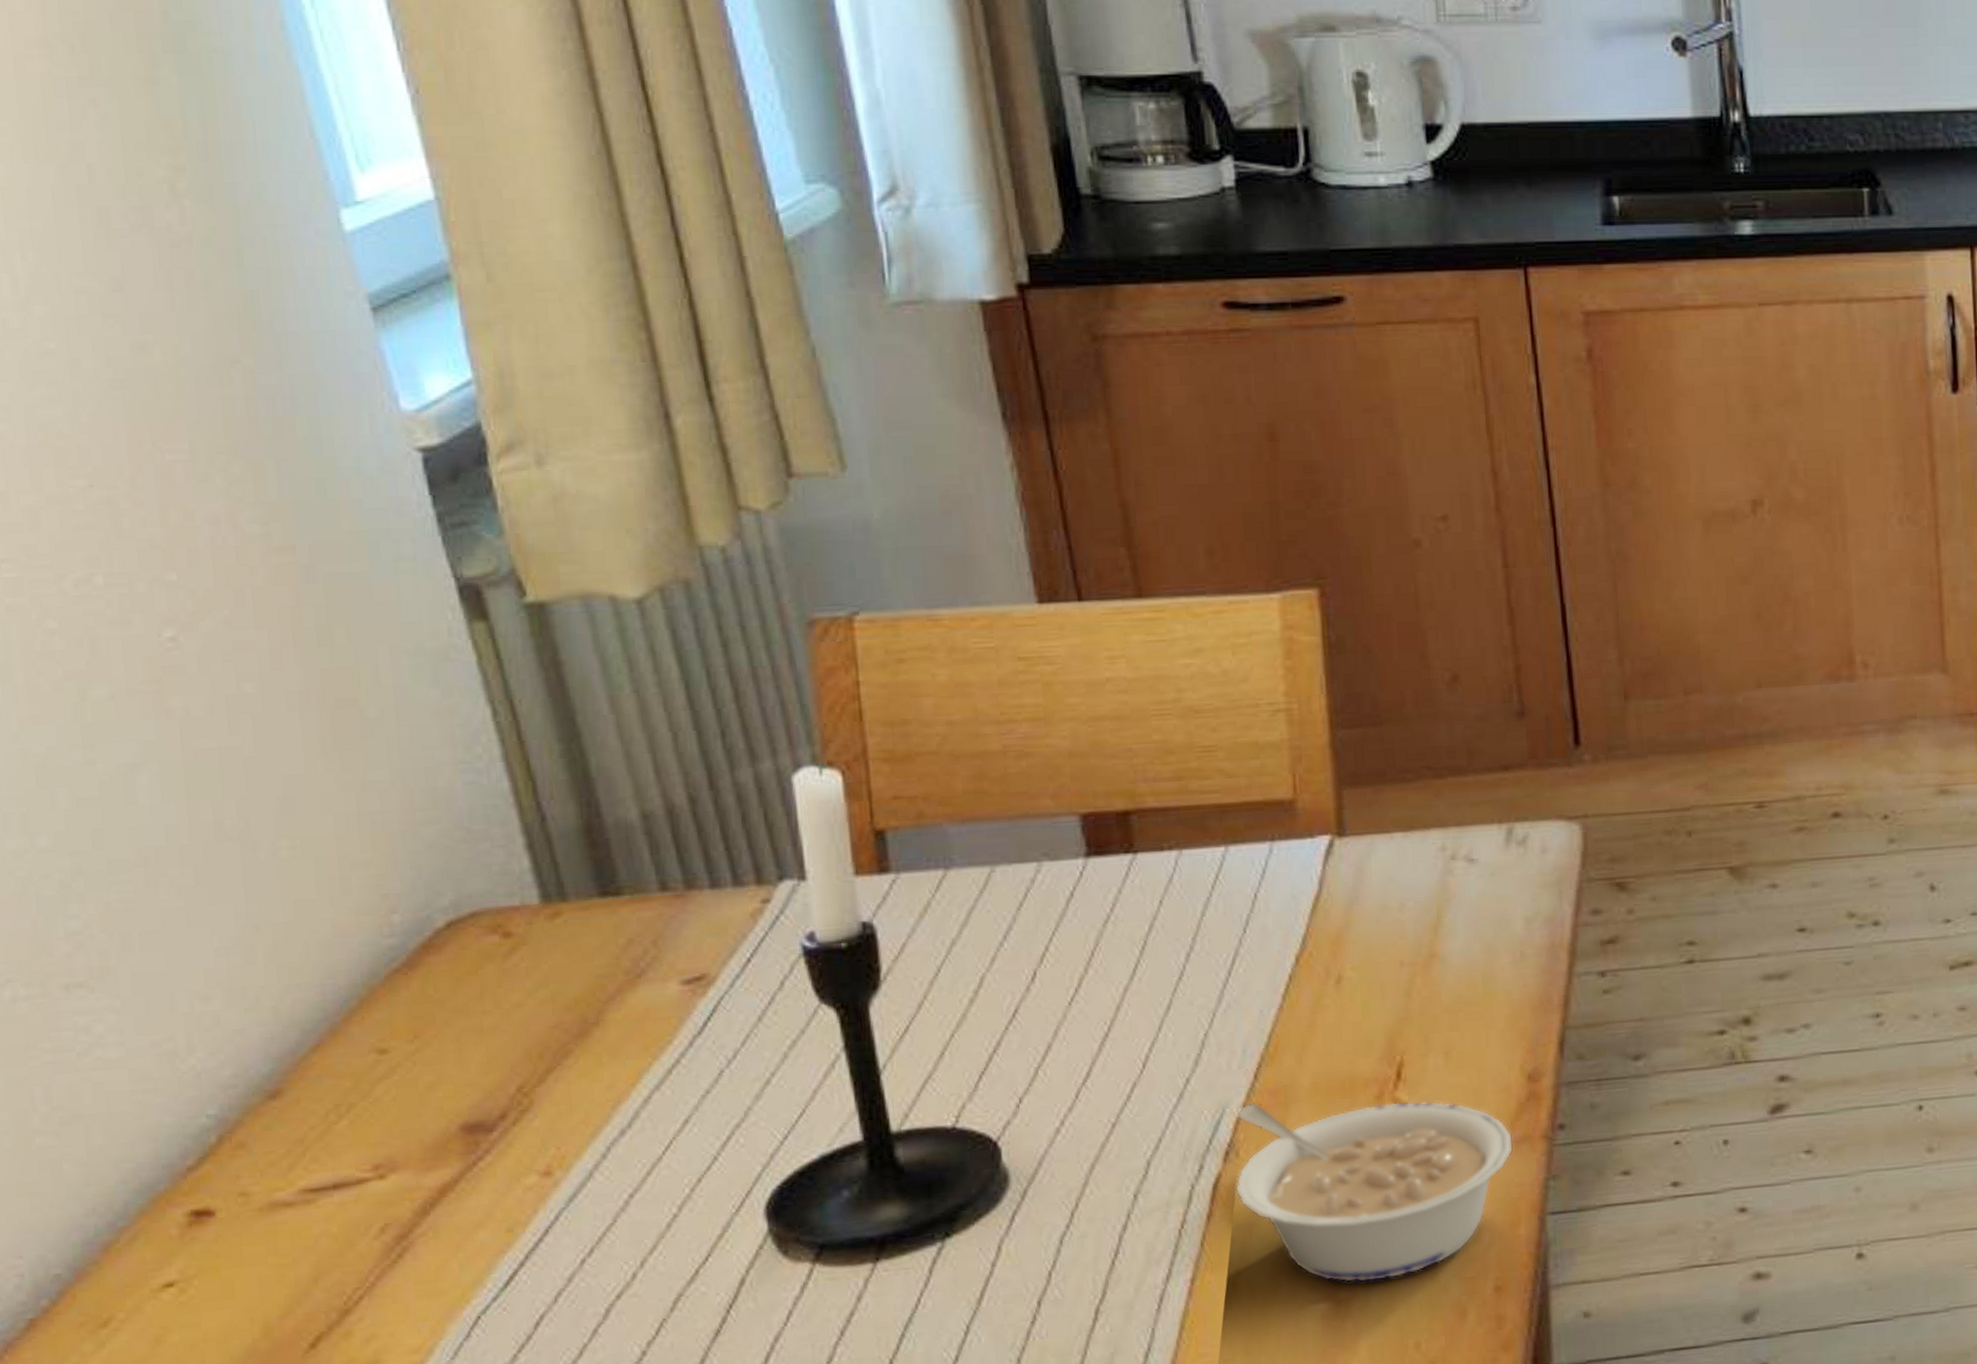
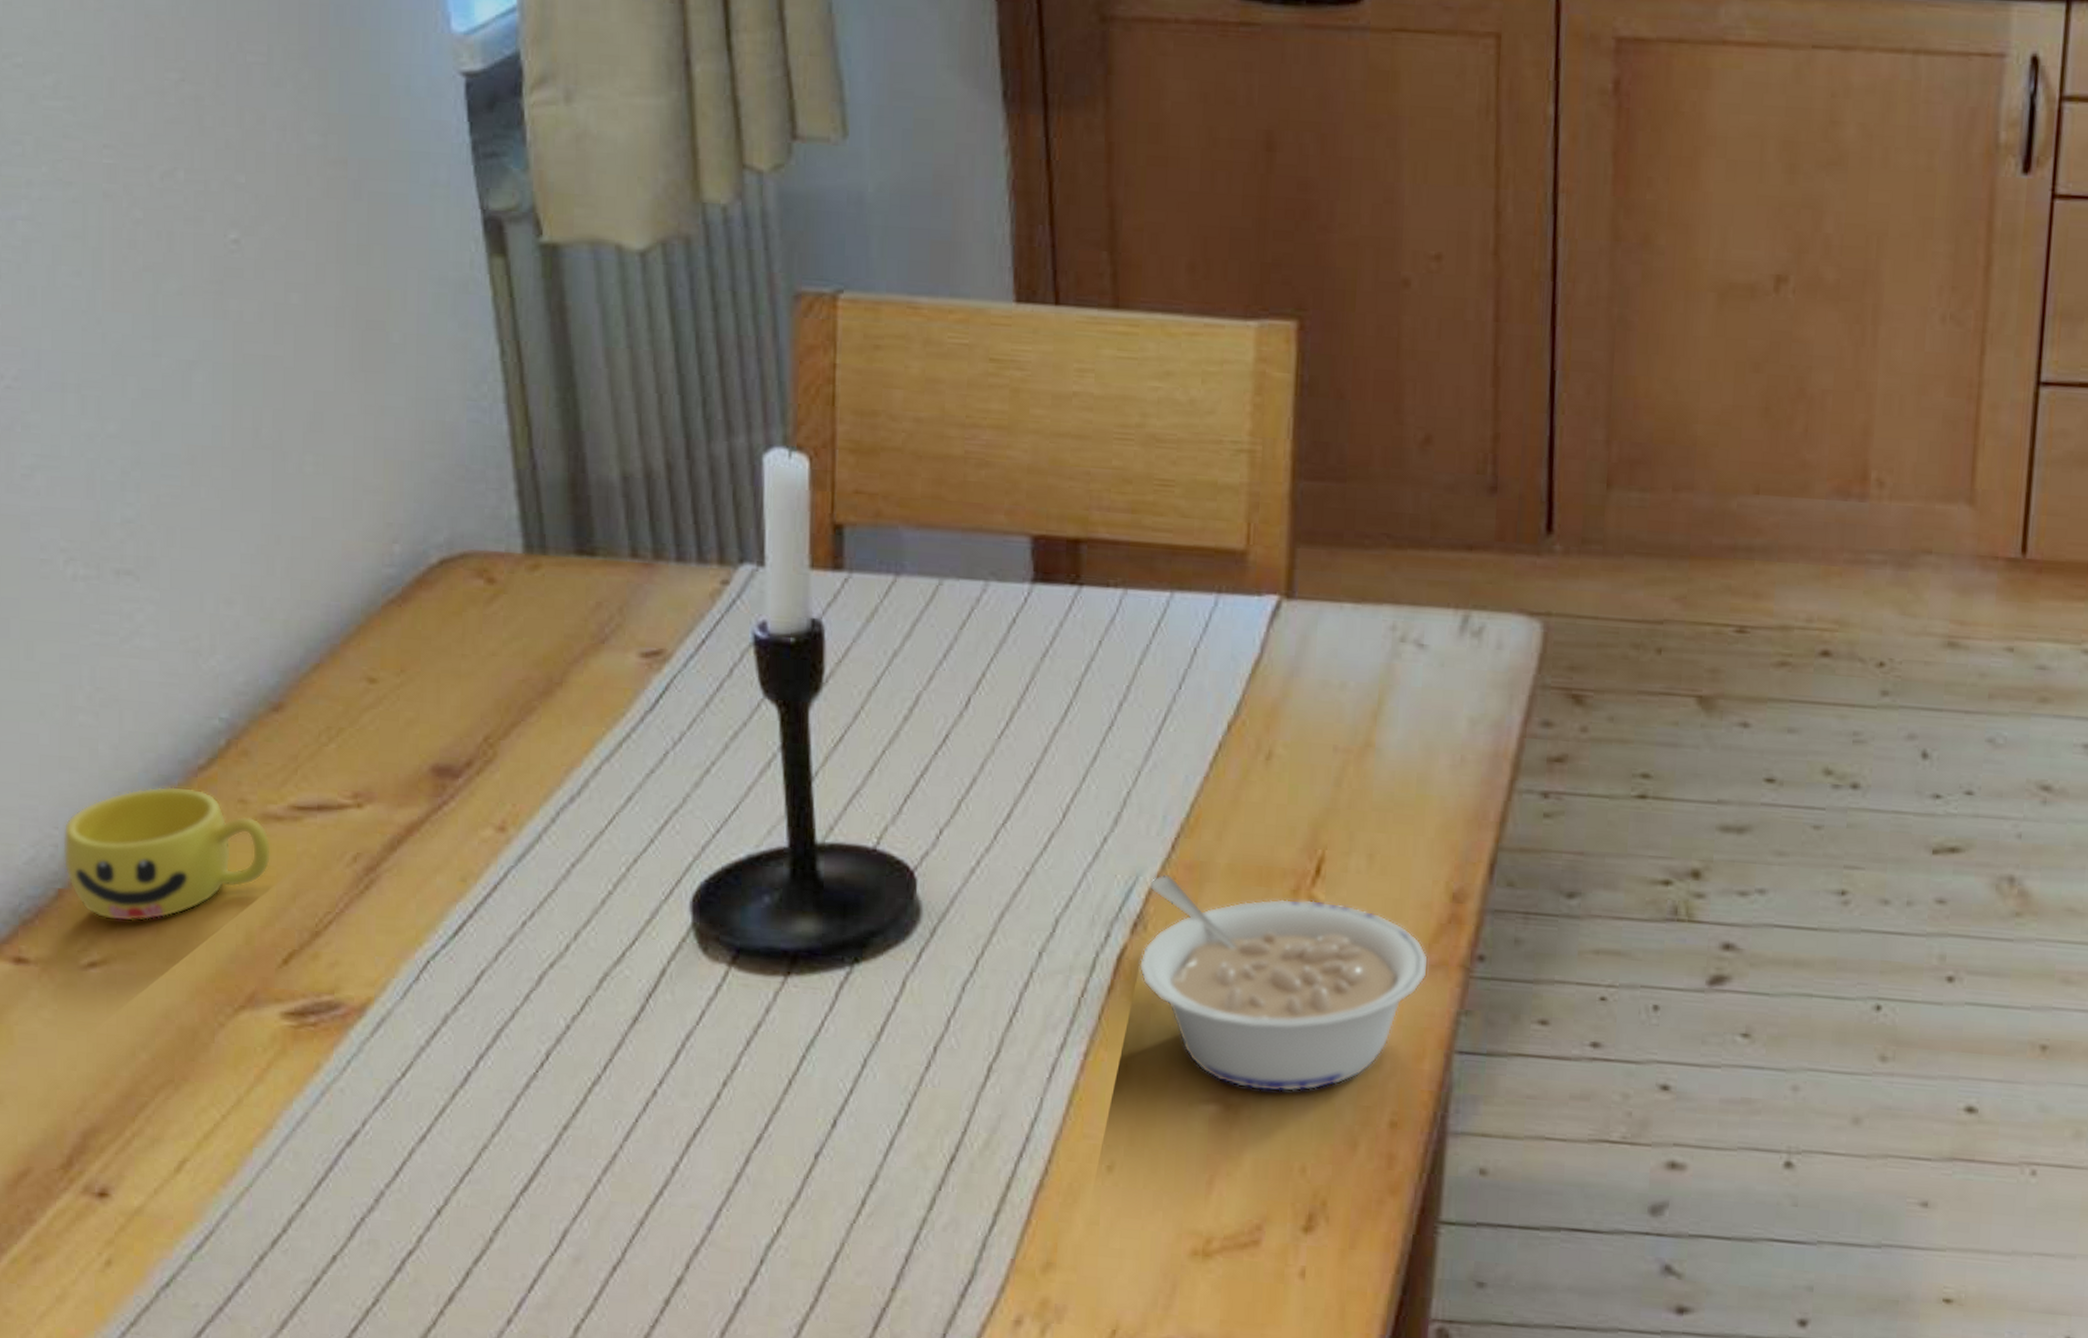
cup: none [29,1190,285,1340] -> present [63,786,272,922]

